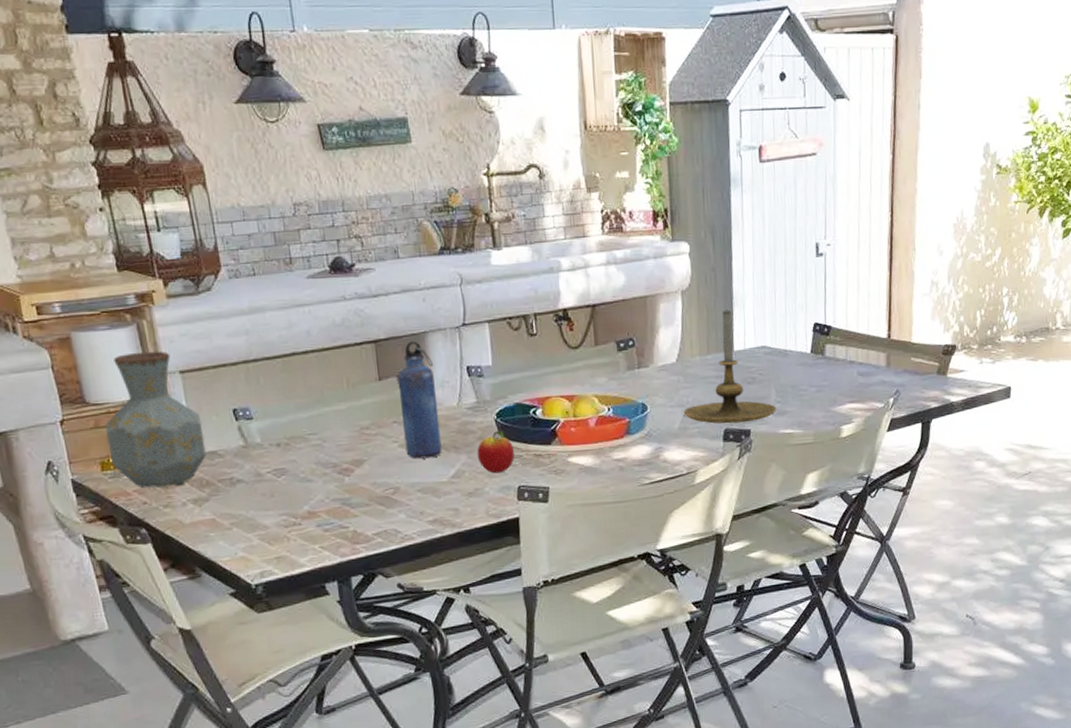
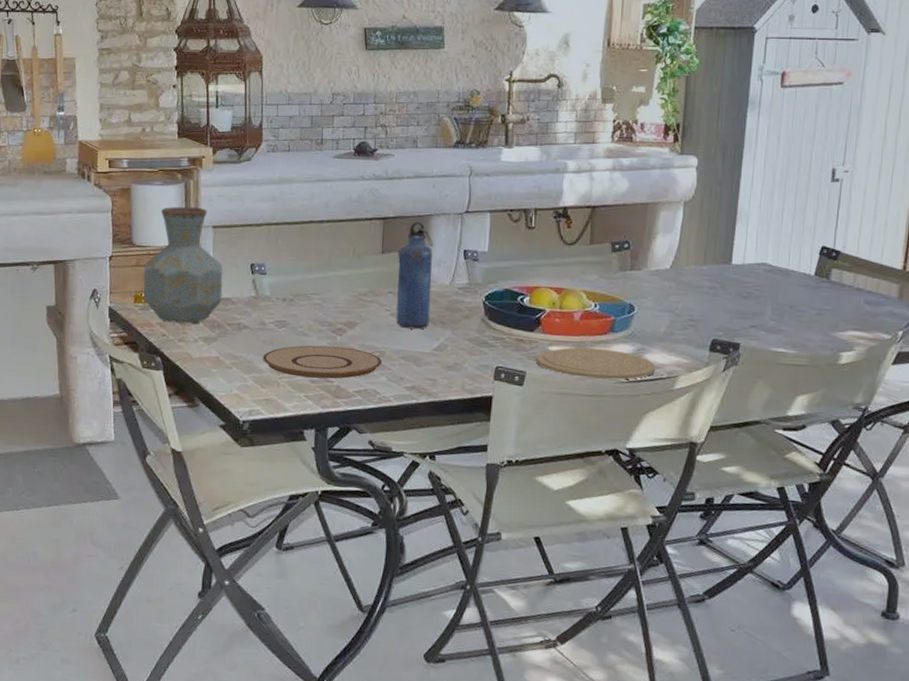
plate: none [264,488,399,528] -> present [262,345,383,379]
apple: present [477,431,514,474] -> none [461,312,497,352]
plate: none [557,452,674,485] -> present [536,347,655,380]
candle holder: present [683,309,777,424] -> none [671,224,771,336]

